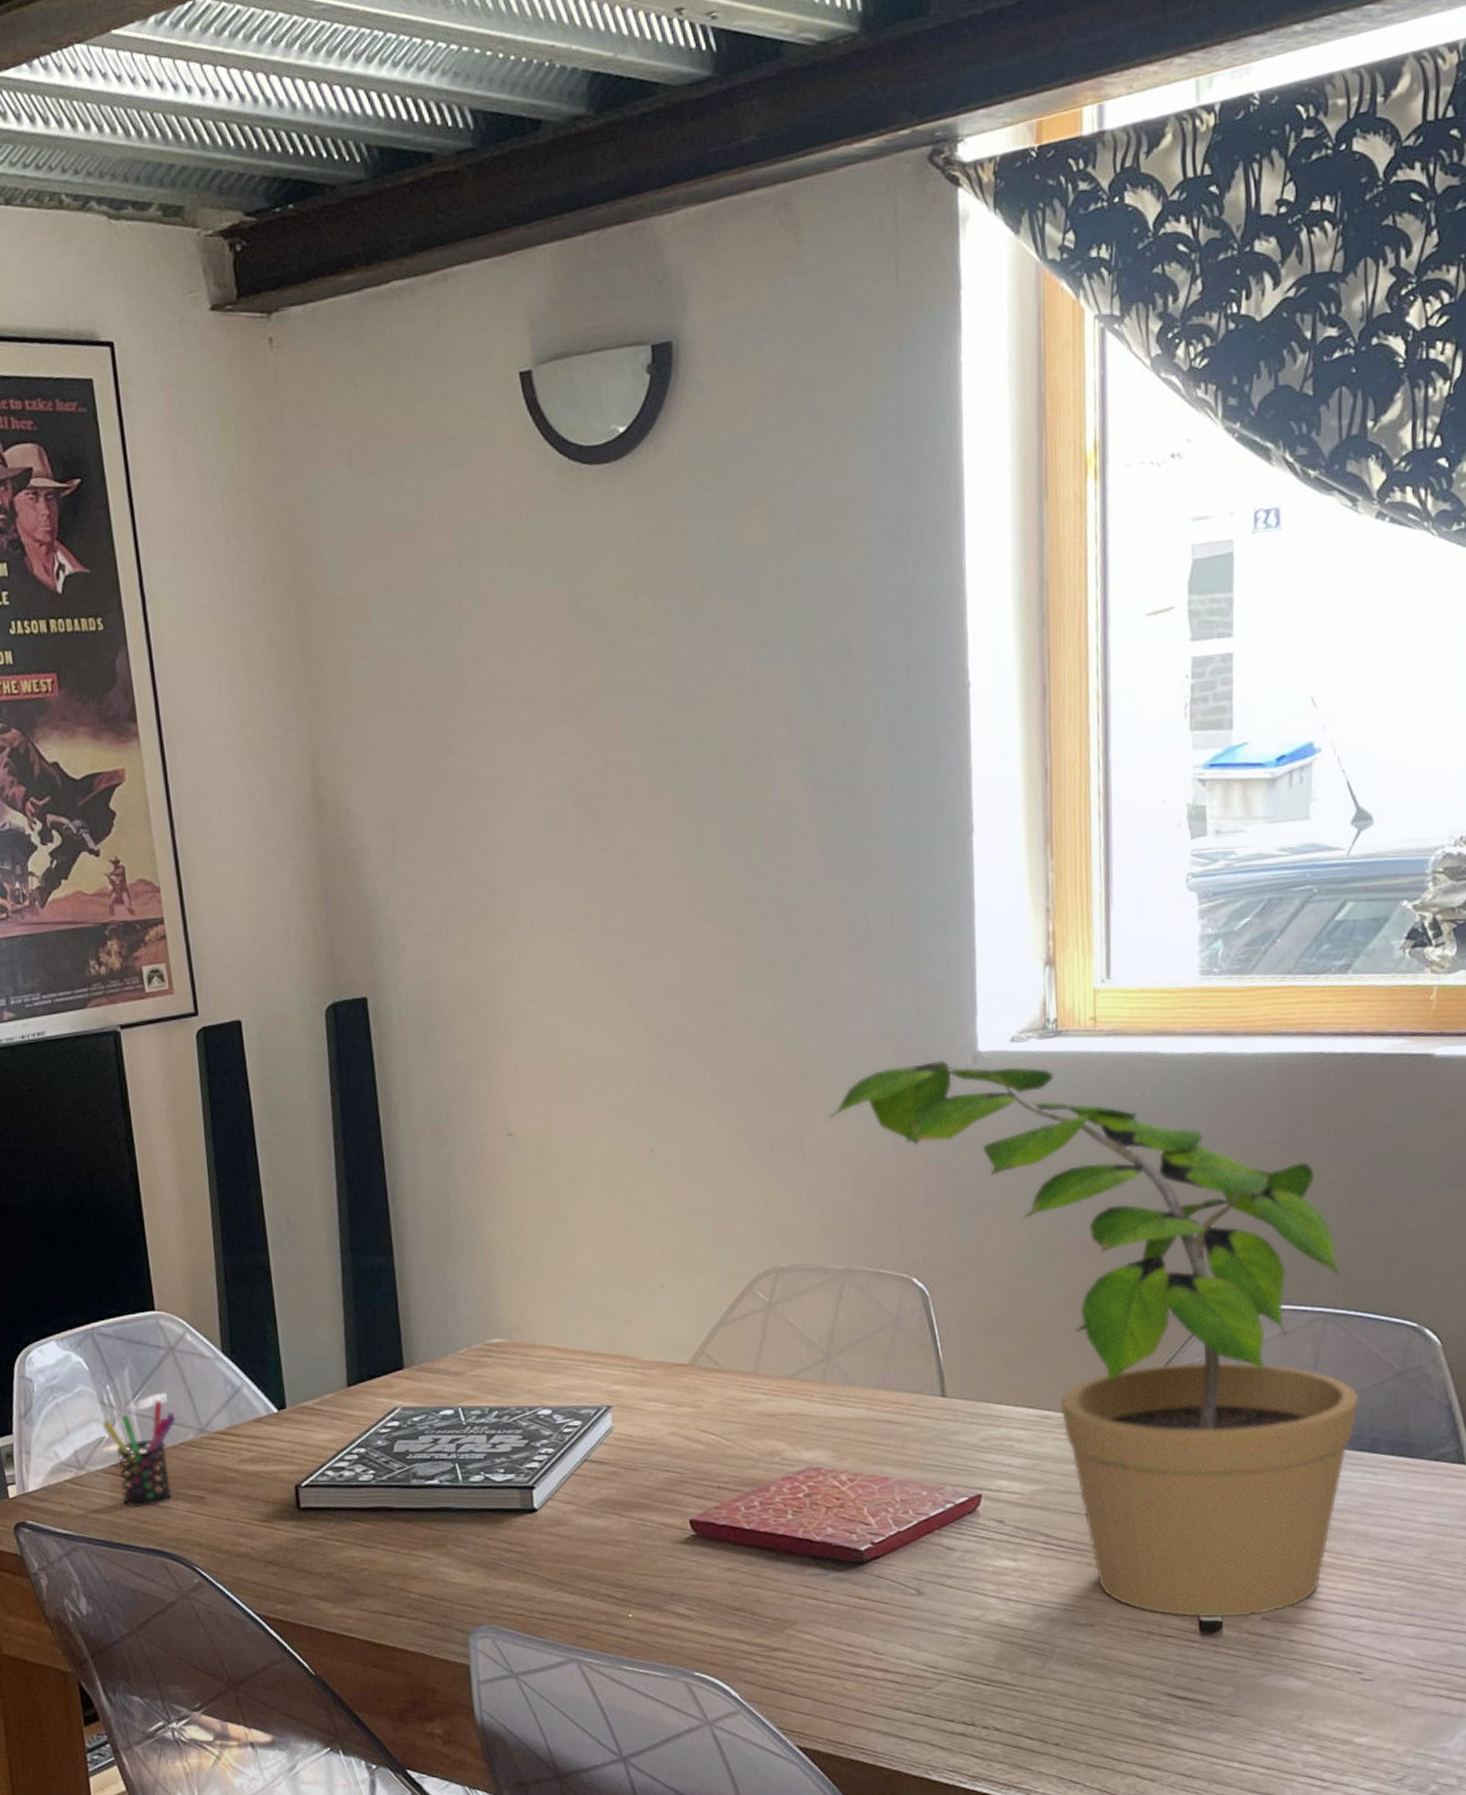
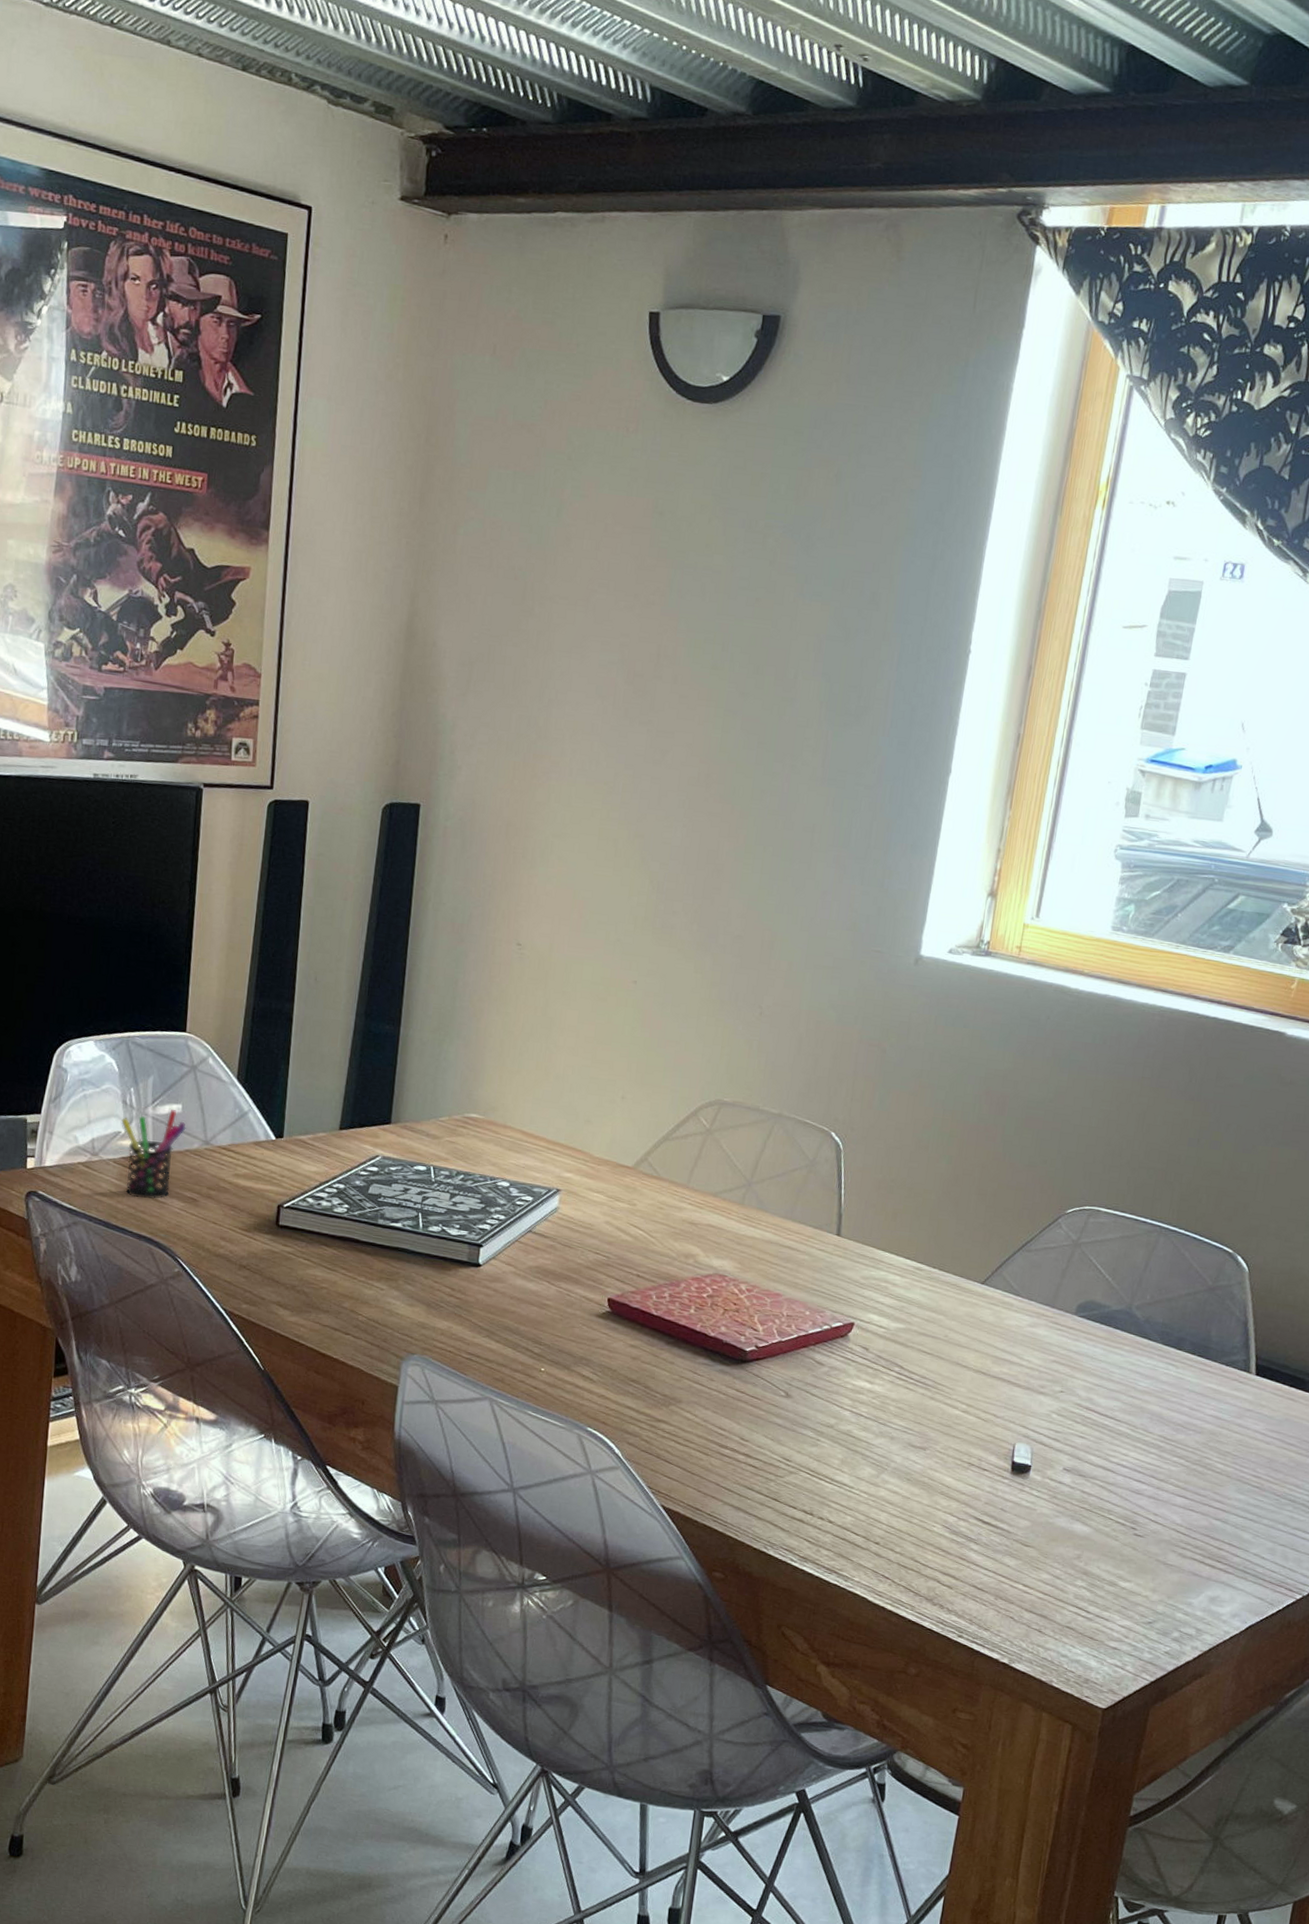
potted plant: present [828,1059,1359,1618] -> none [787,953,1180,1466]

